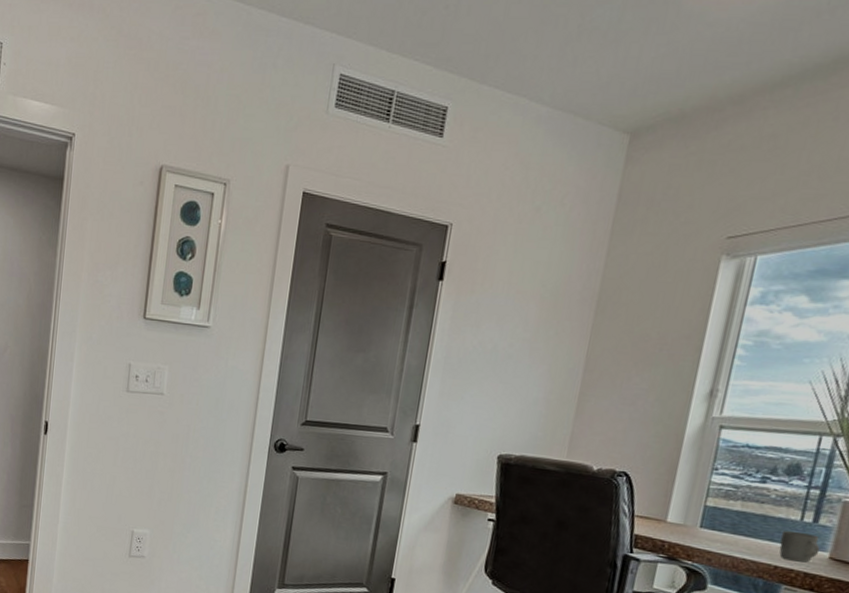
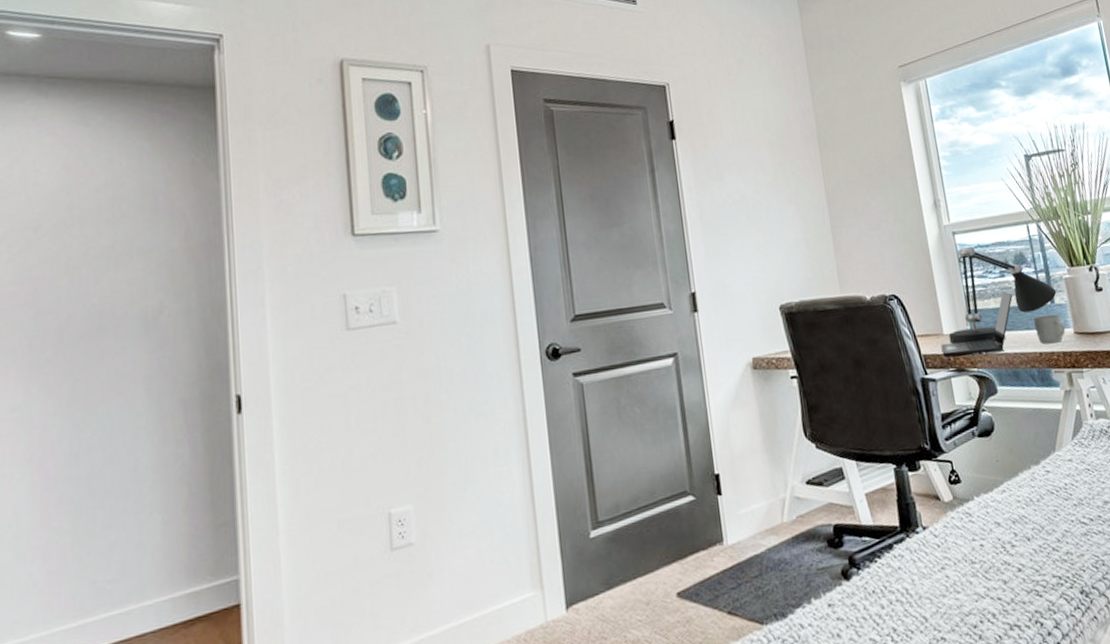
laptop: none [658,497,768,554] -> present [941,291,1013,357]
desk lamp: none [670,444,827,541] -> present [948,247,1057,344]

